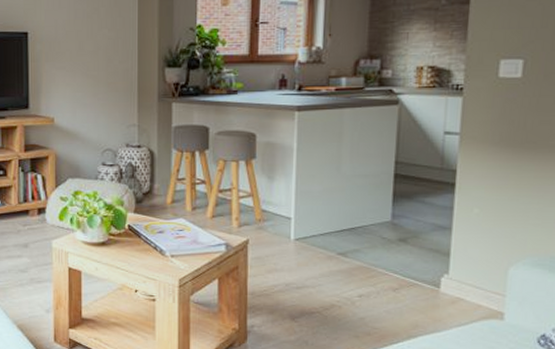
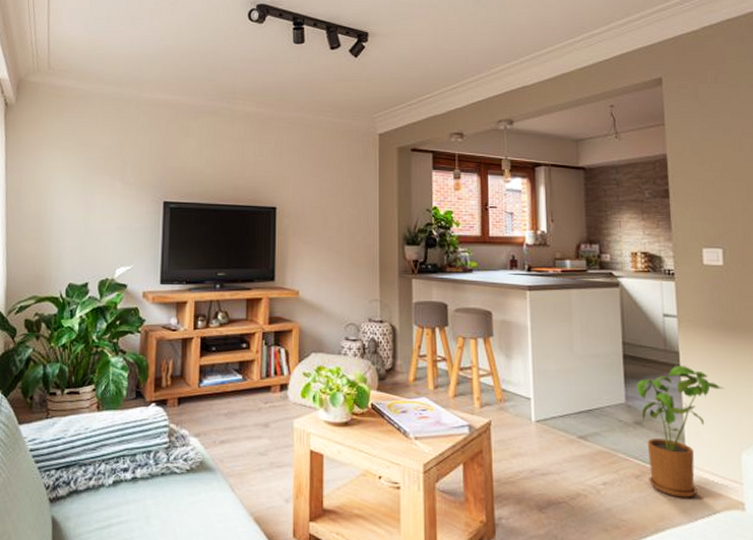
house plant: none [405,184,501,309] -> present [637,366,724,498]

